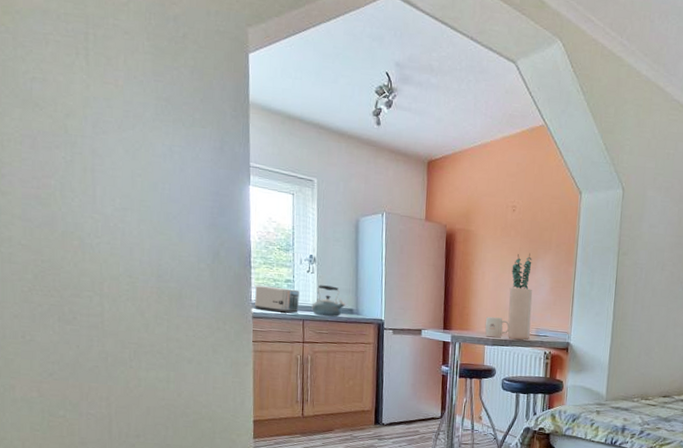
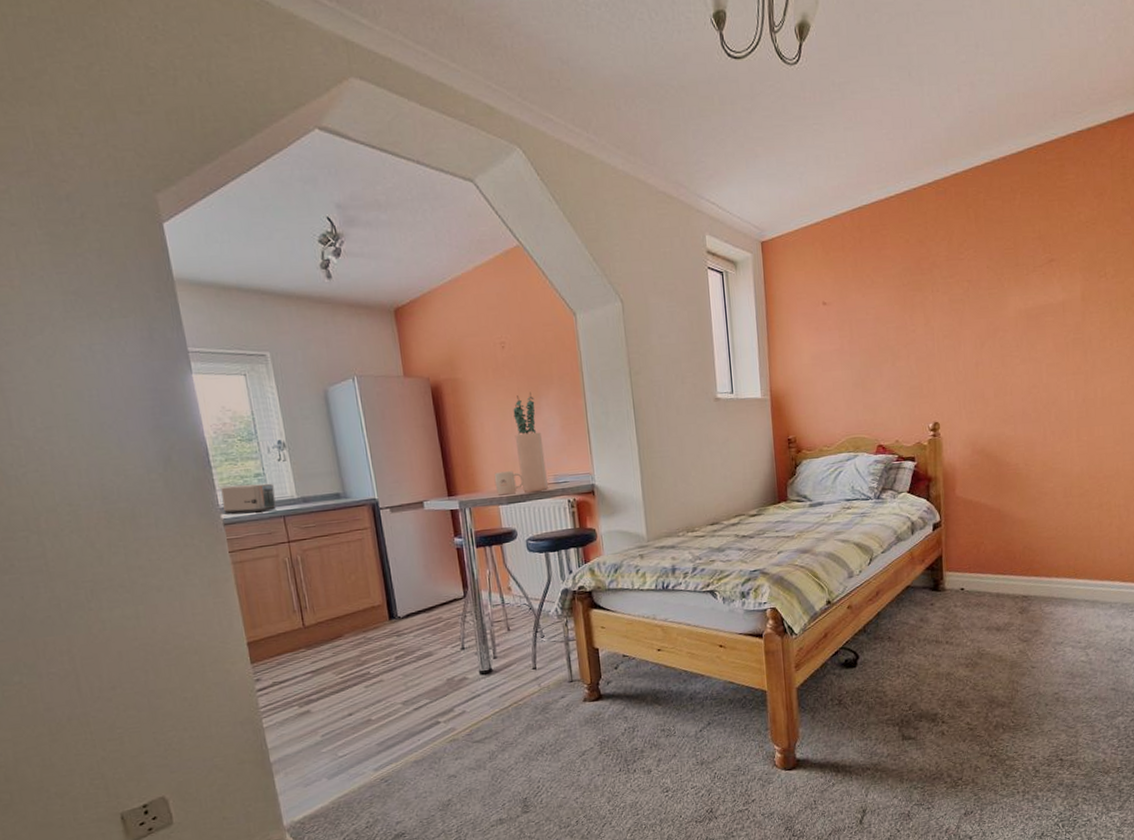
kettle: present [311,285,346,318] -> none [291,471,330,509]

